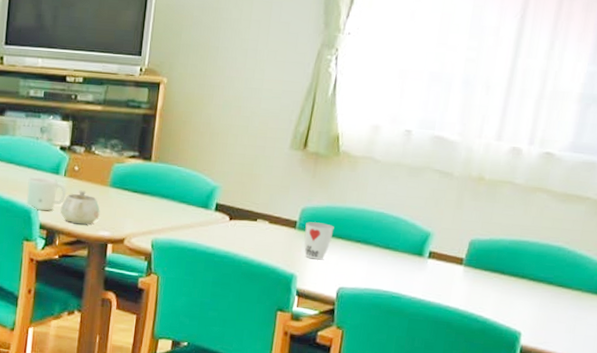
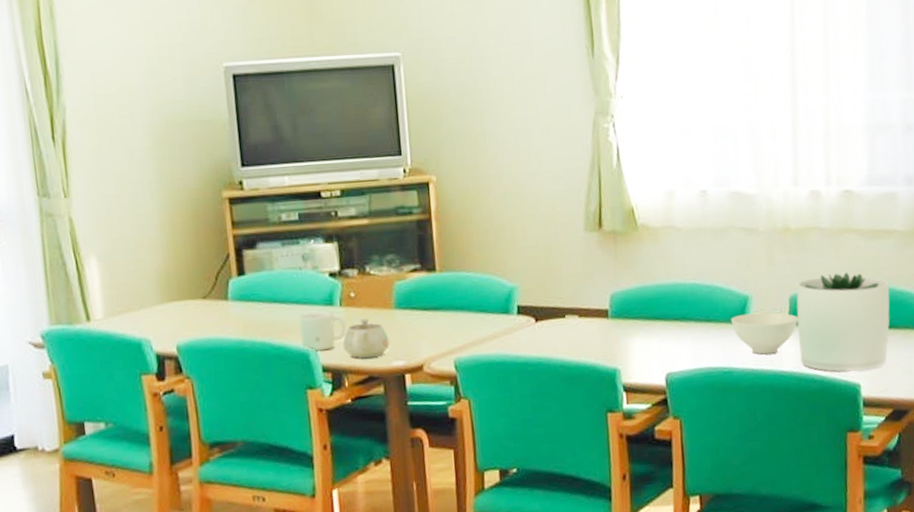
cup: present [304,222,335,260] -> none [618,306,649,349]
bowl: none [409,248,475,289] -> present [731,312,799,355]
planter: none [468,226,572,322] -> present [796,272,890,372]

